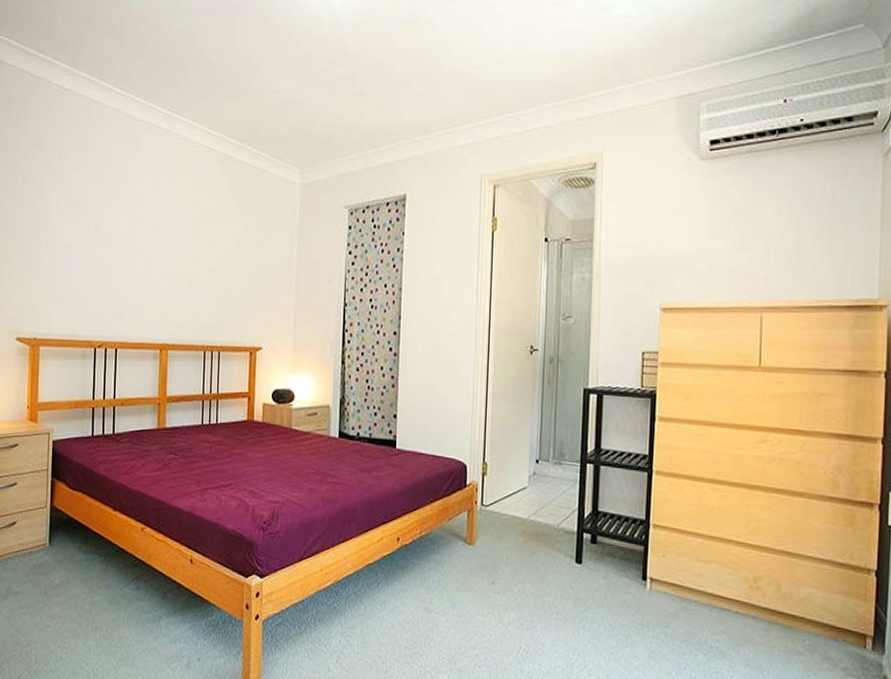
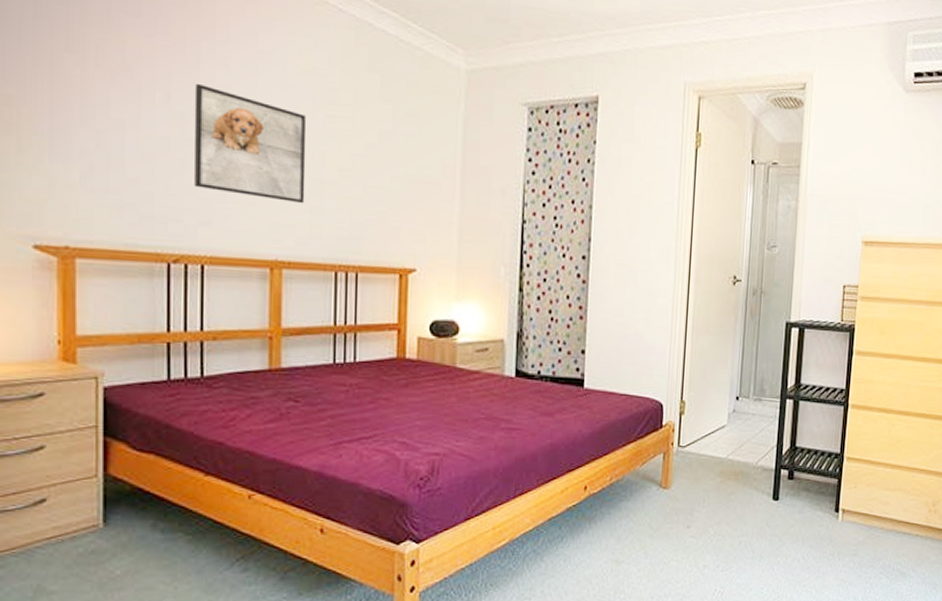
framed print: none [113,215,187,299] -> present [193,84,307,204]

